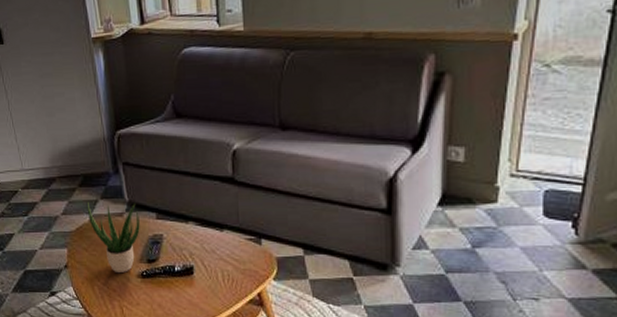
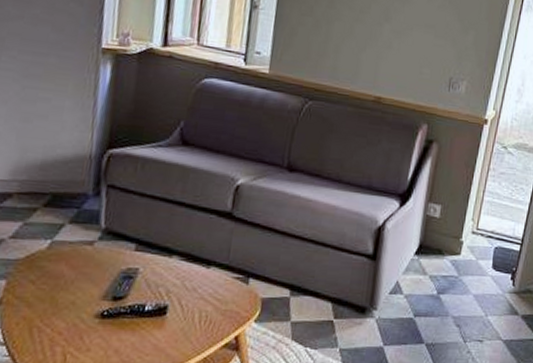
potted plant: present [86,201,140,274] -> none [46,225,115,313]

